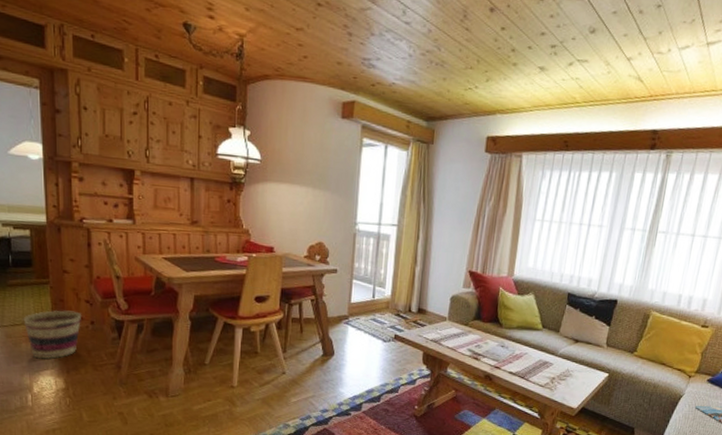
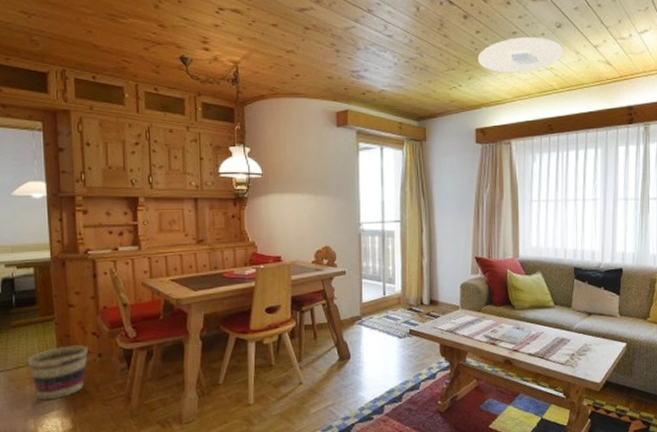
ceiling light: none [498,39,594,80] -> present [477,36,563,73]

